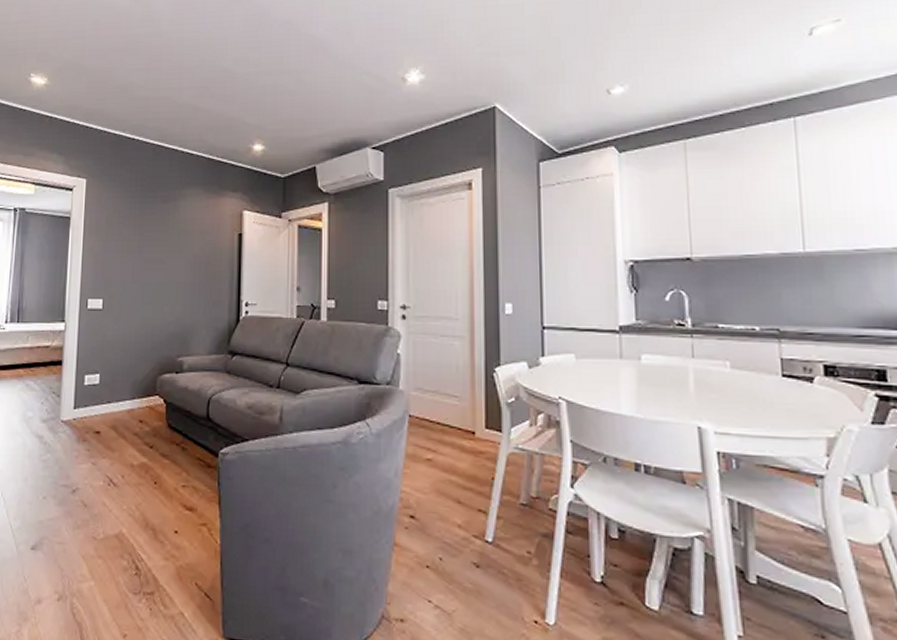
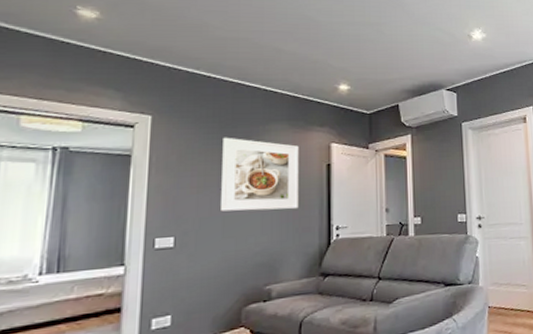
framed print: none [141,201,212,281] -> present [221,137,299,212]

